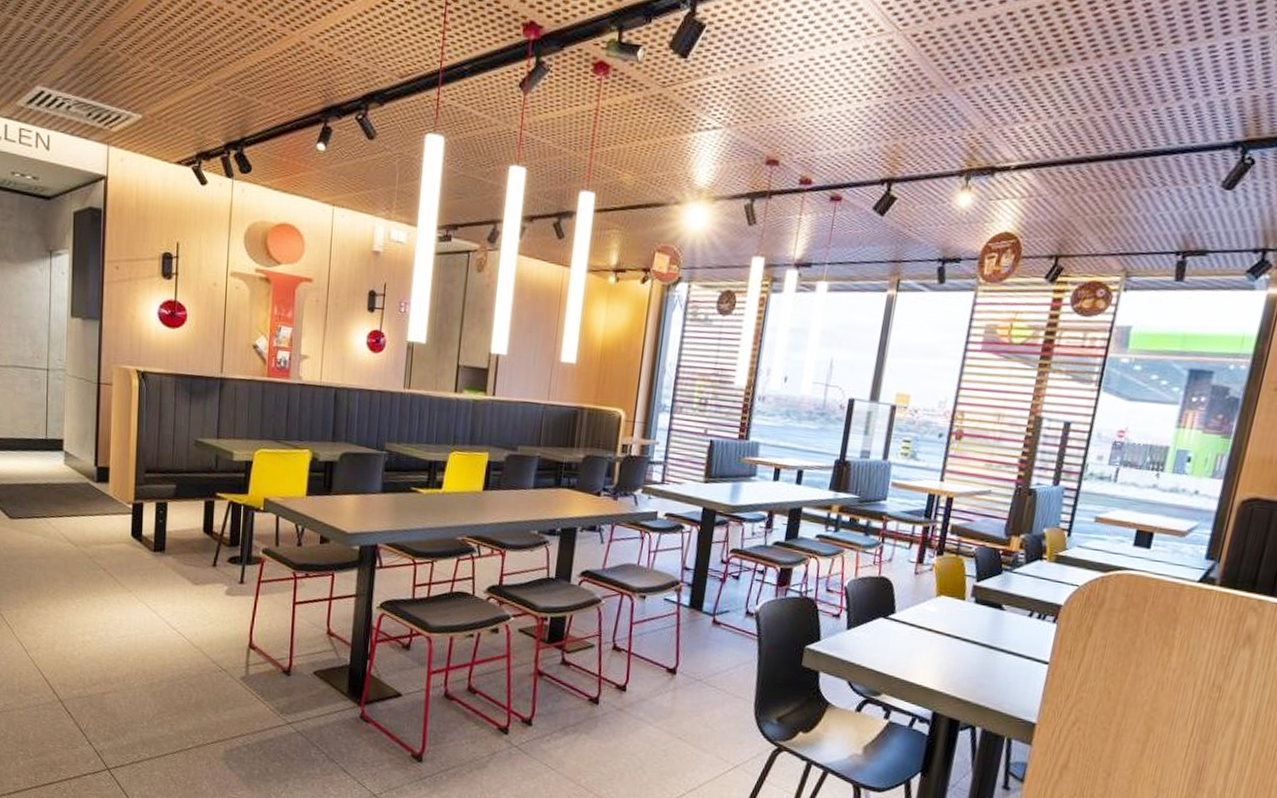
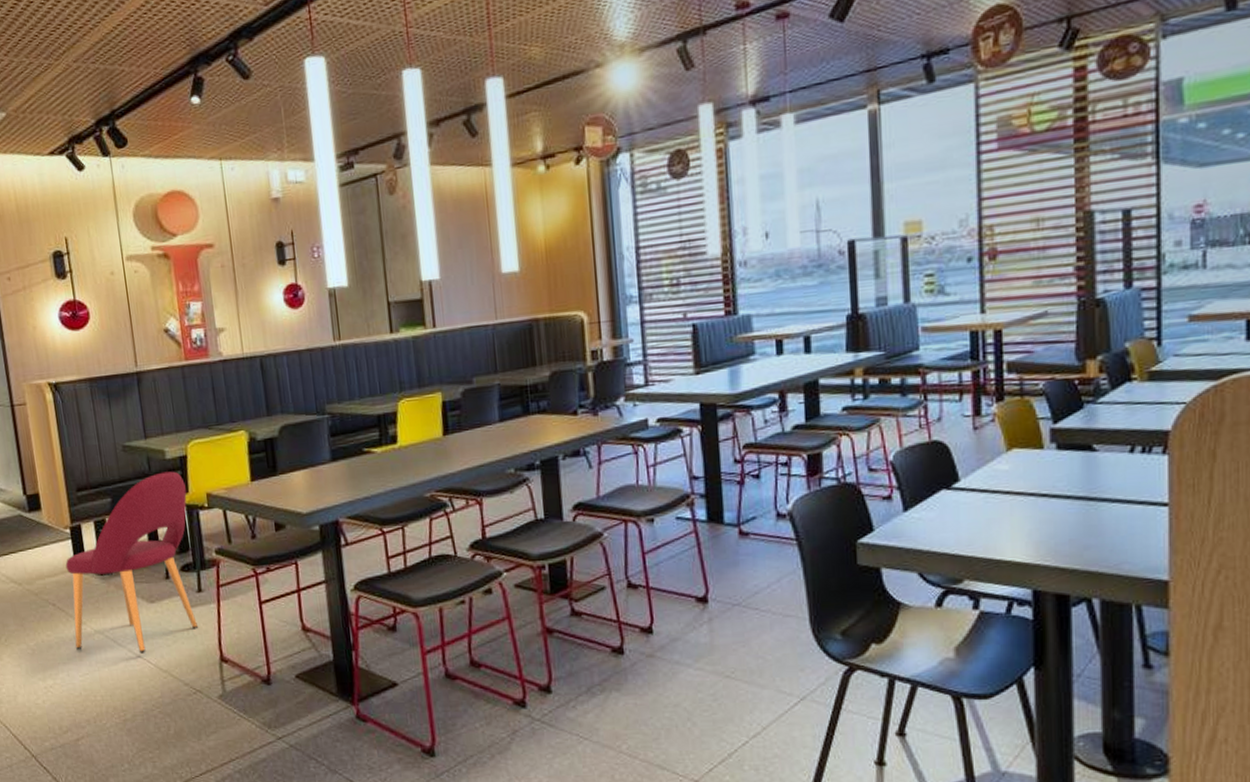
dining chair: none [117,471,247,628] -> present [65,471,199,654]

